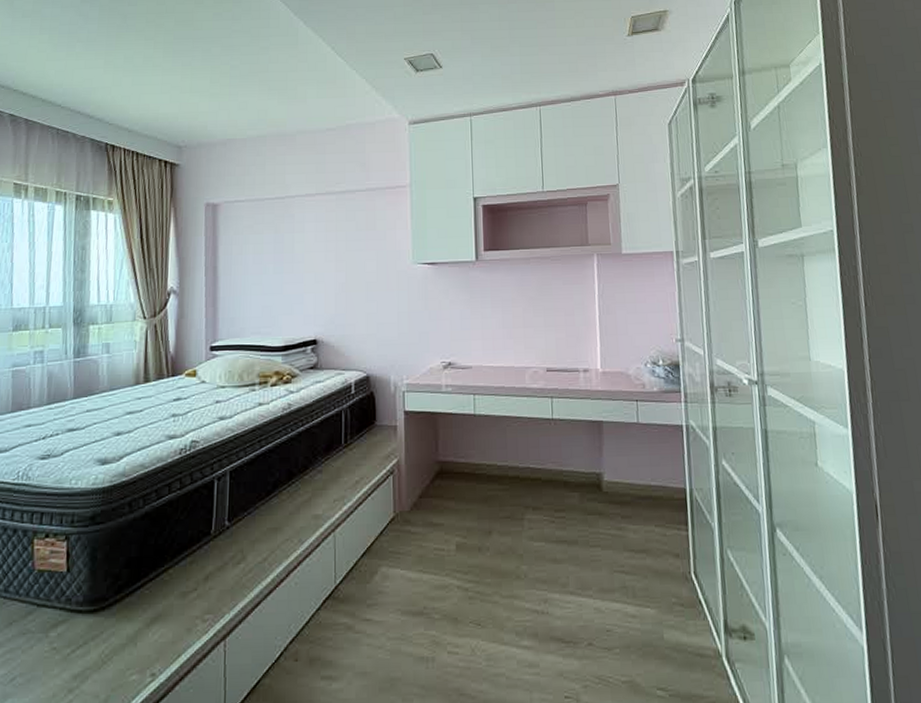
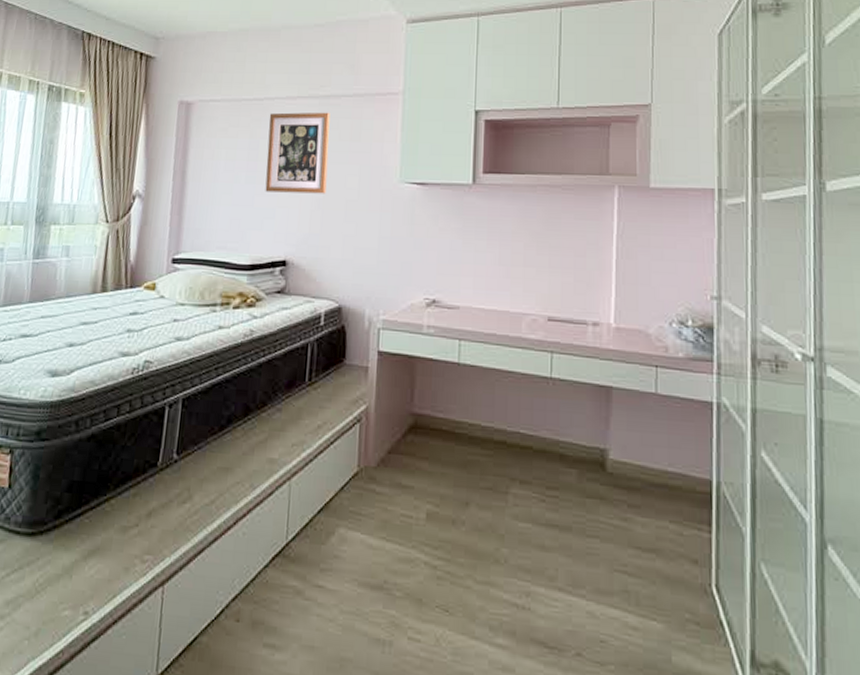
wall art: none [291,206,348,280] -> present [265,112,330,194]

